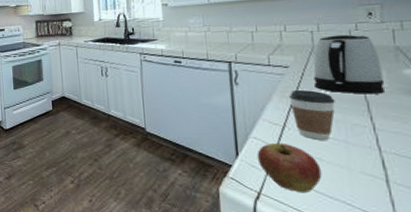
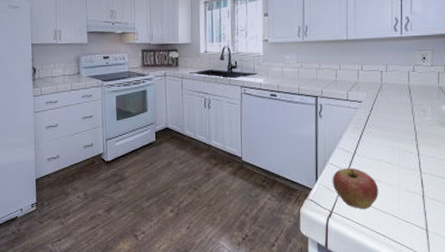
coffee cup: present [289,90,335,140] -> none [360,122,393,165]
kettle: present [313,34,385,94] -> none [380,75,429,126]

